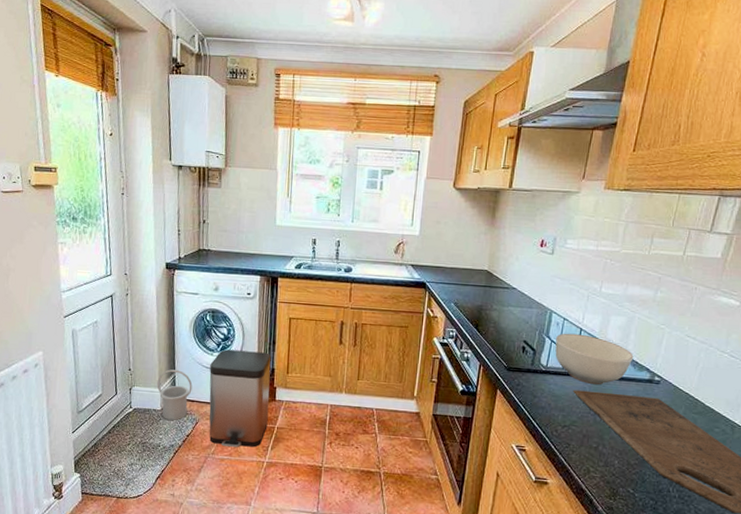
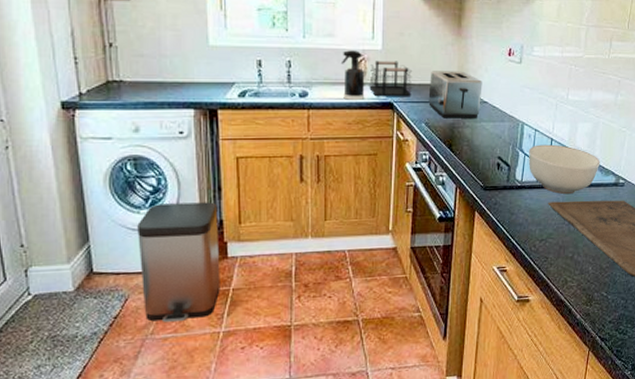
bucket: present [157,369,193,421] -> none [64,237,116,303]
spray bottle: none [382,234,403,279] -> present [340,50,365,101]
dish rack: none [405,244,446,279] -> present [369,60,413,97]
toaster: none [458,256,513,303] -> present [428,71,482,118]

